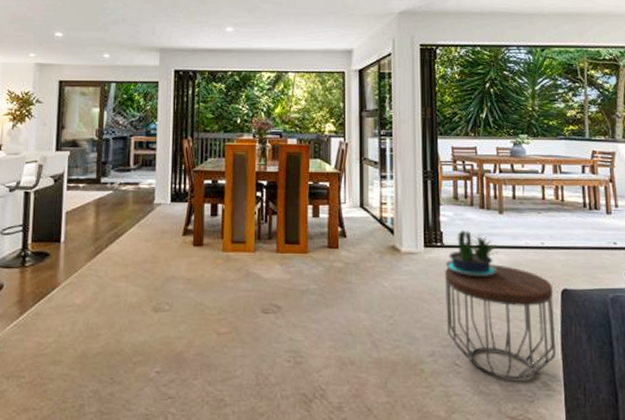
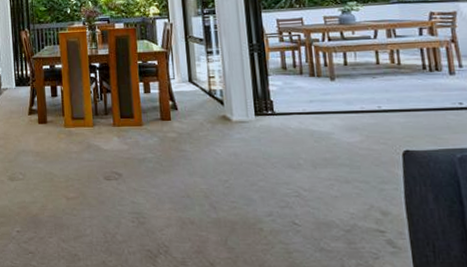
potted plant: present [445,230,498,277] -> none [277,98,332,142]
side table: present [445,264,556,380] -> none [278,129,400,238]

